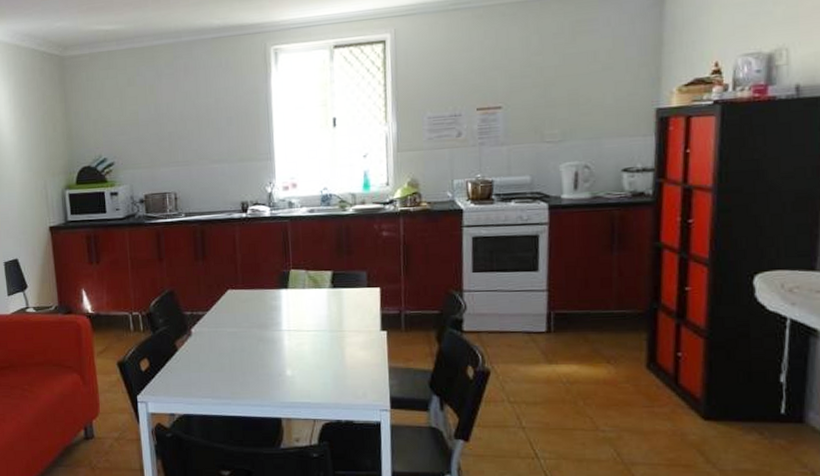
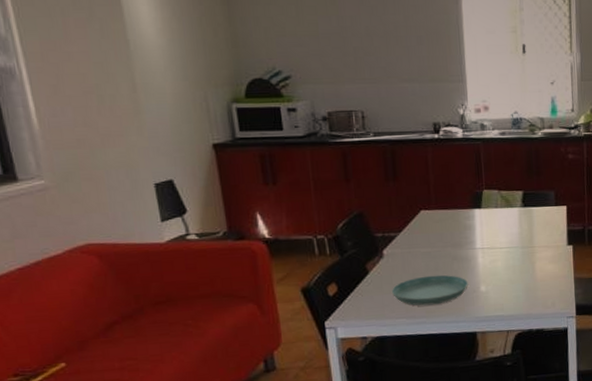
saucer: none [198,356,274,387] -> present [391,274,468,306]

